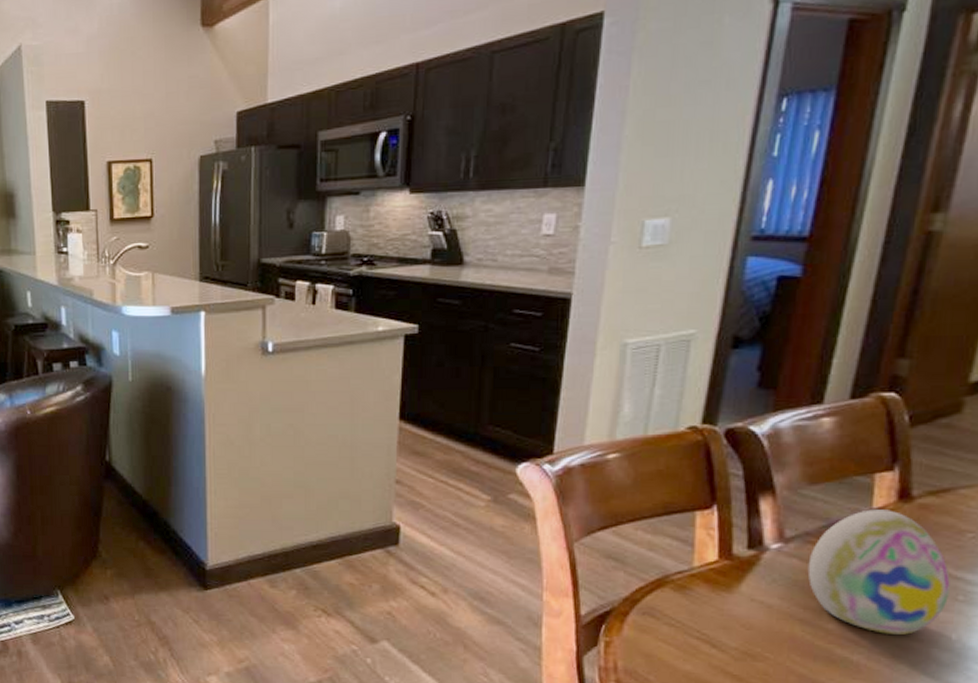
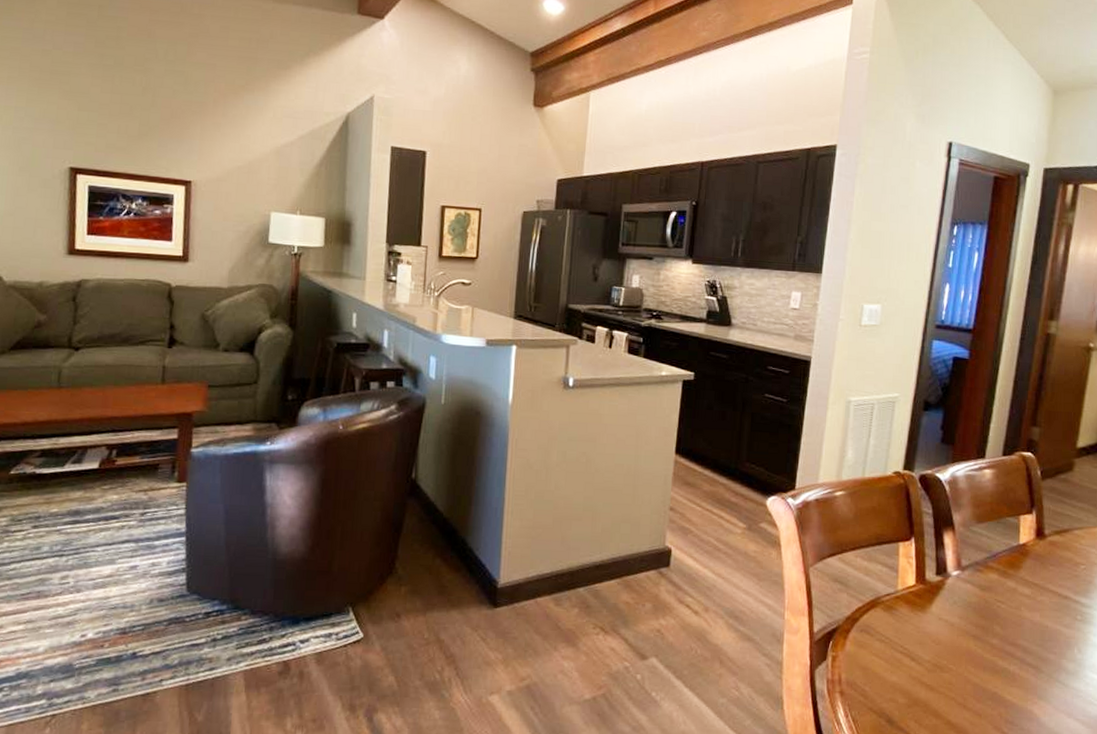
decorative egg: present [807,509,950,635] -> none [978,544,1072,648]

